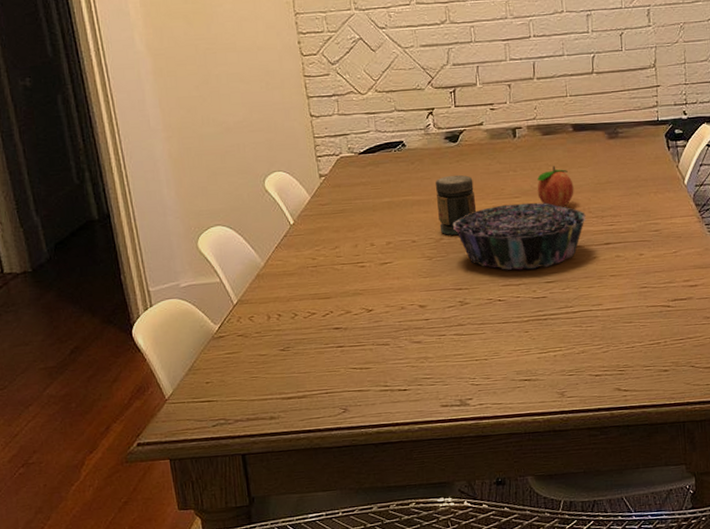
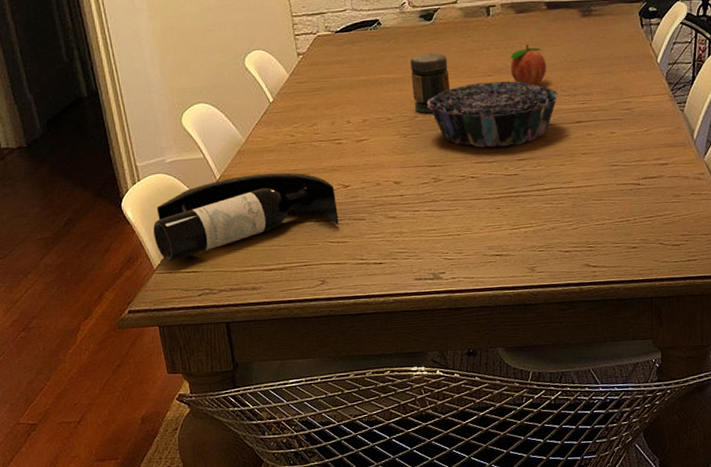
wine bottle: none [165,296,362,392] -> present [153,172,339,262]

